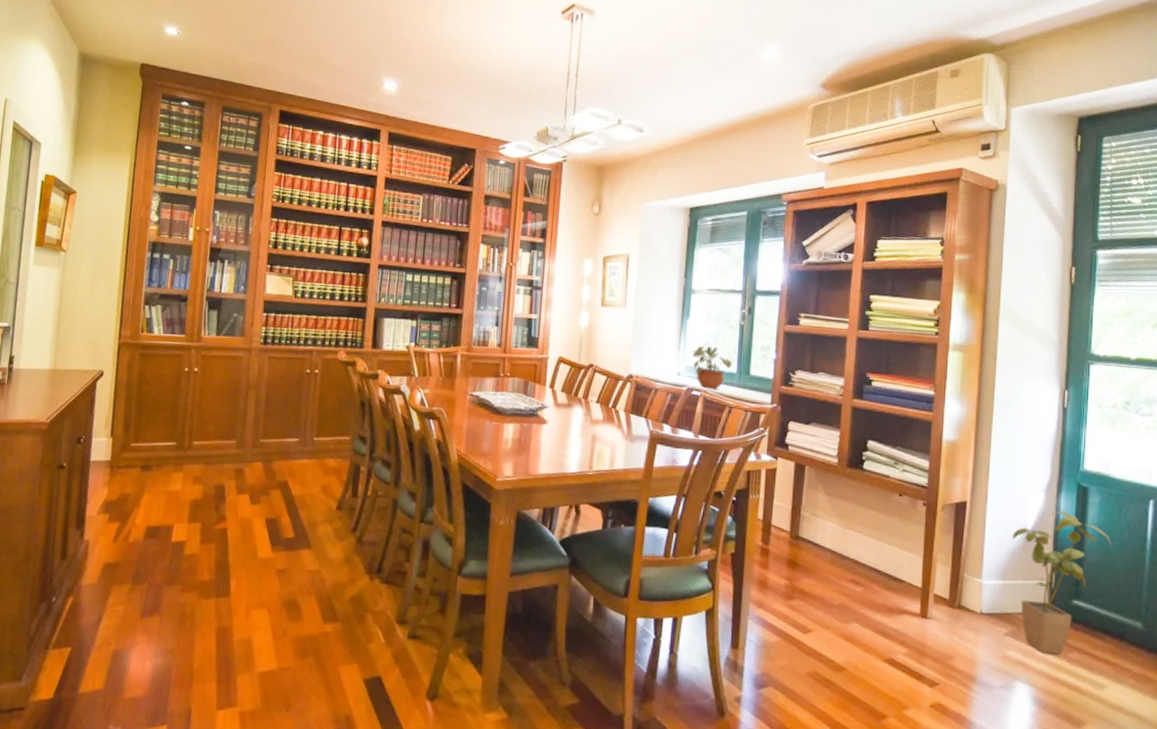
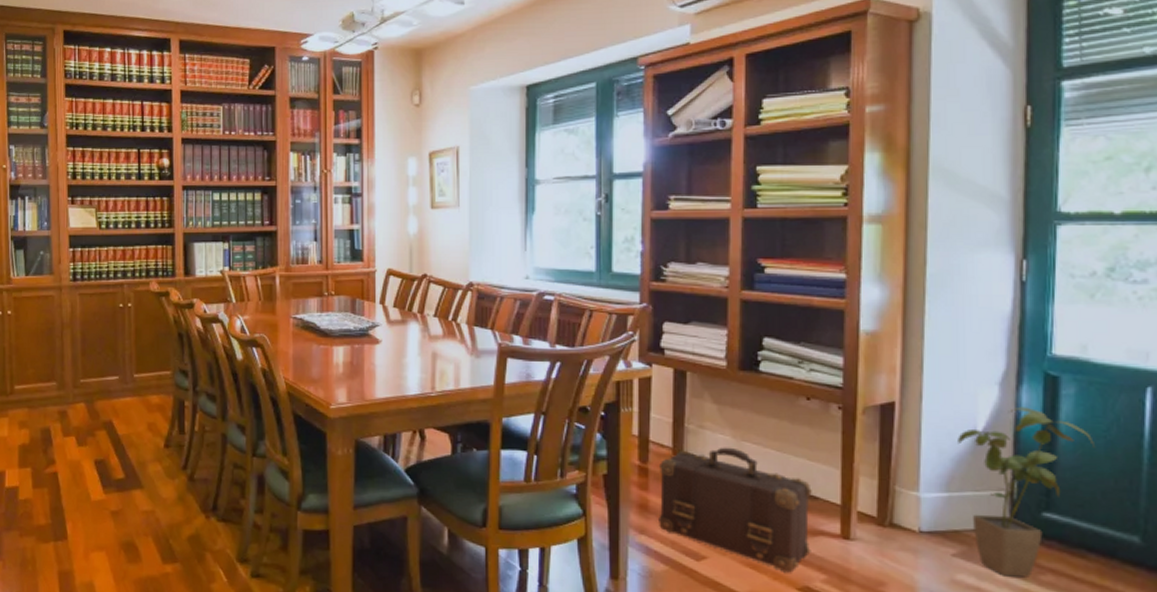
potted plant: present [690,342,733,390] -> none [538,238,590,292]
vintage suitcase: none [775,533,899,646] -> present [659,447,812,573]

